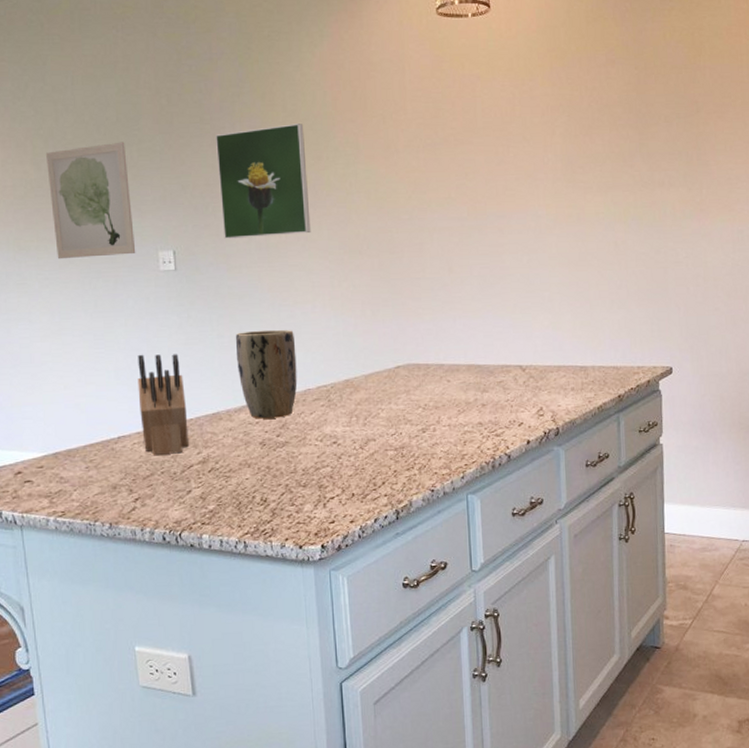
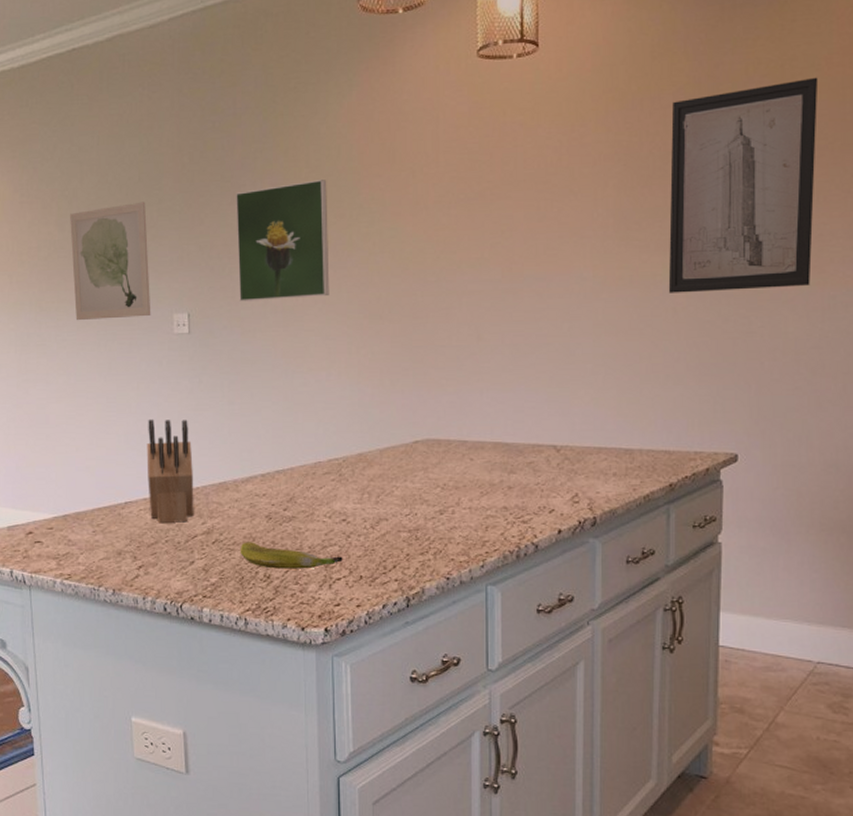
plant pot: present [235,329,298,419] -> none [245,397,308,491]
banana: none [236,468,335,493] -> present [240,542,343,569]
wall art: none [606,45,723,229] -> present [668,77,819,293]

